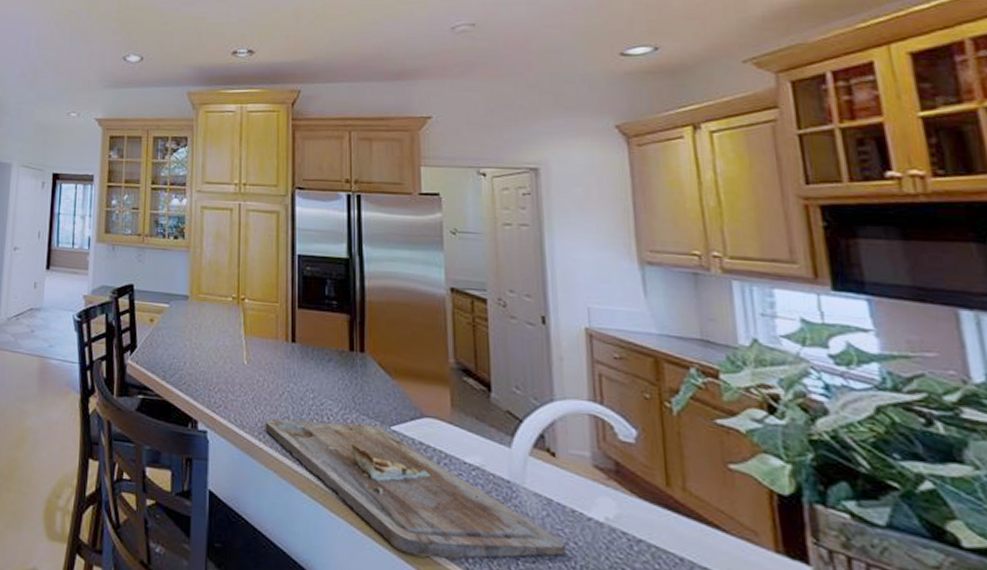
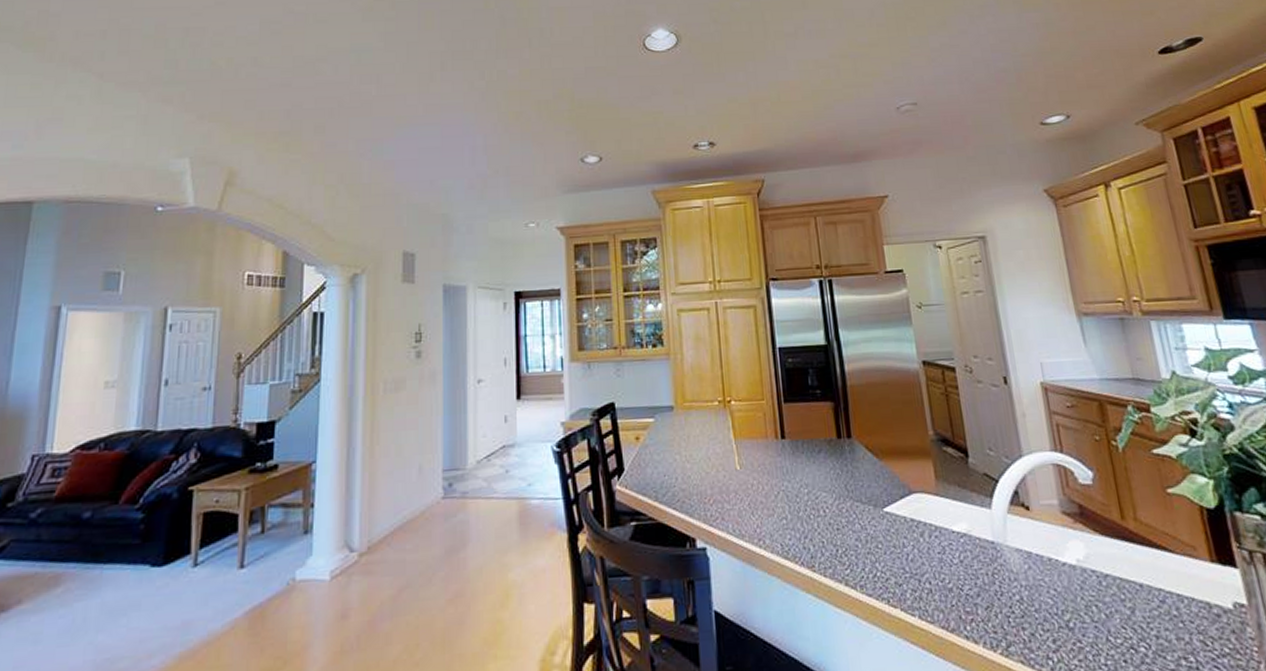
cutting board: present [265,418,567,559] -> none [764,510,1049,635]

